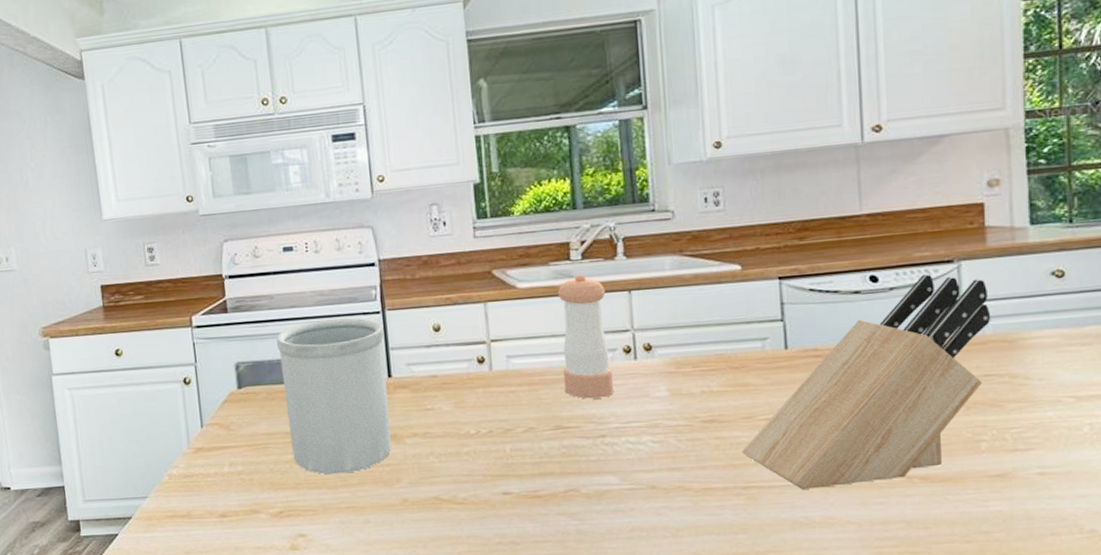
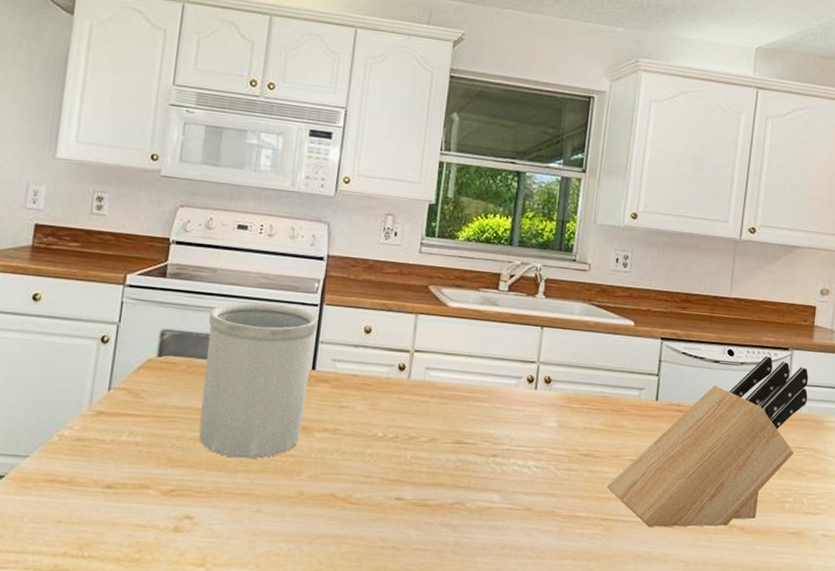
pepper shaker: present [557,274,613,399] -> none [470,304,523,420]

